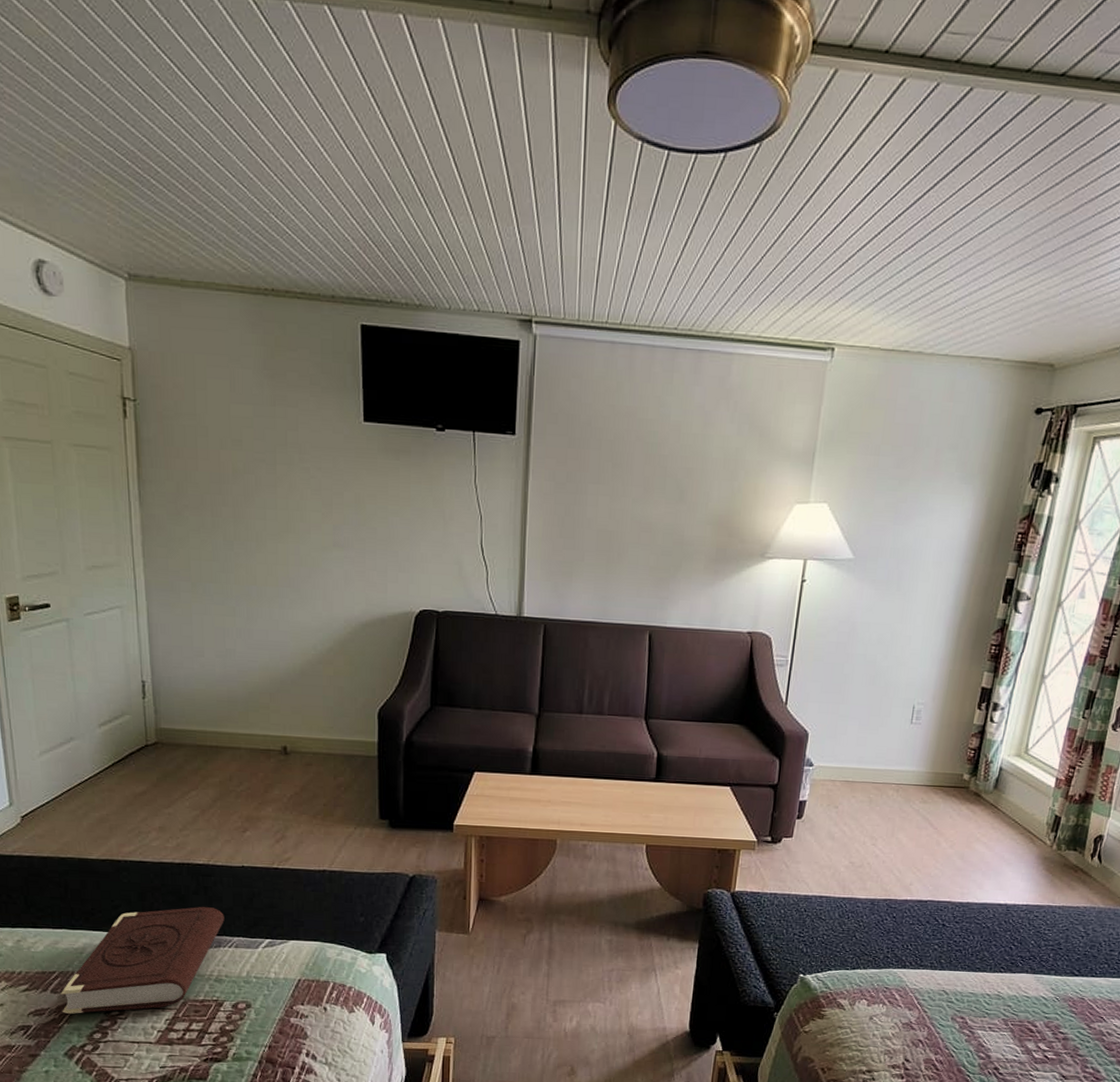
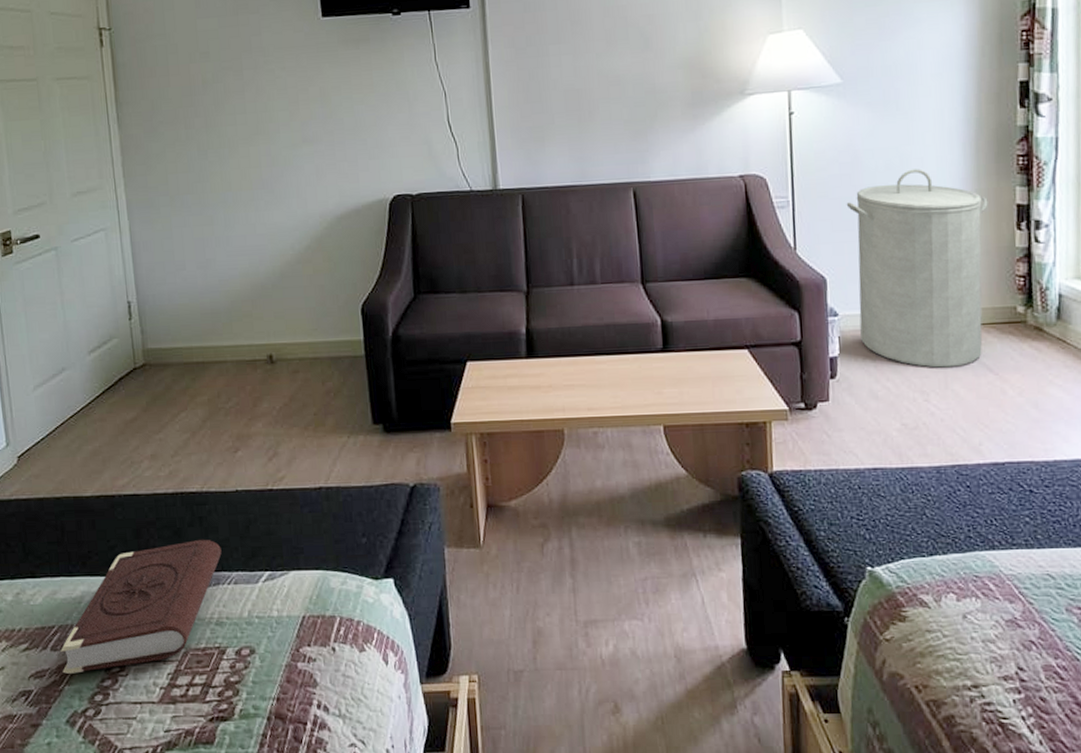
laundry hamper: none [829,645,959,820] -> present [846,169,988,368]

